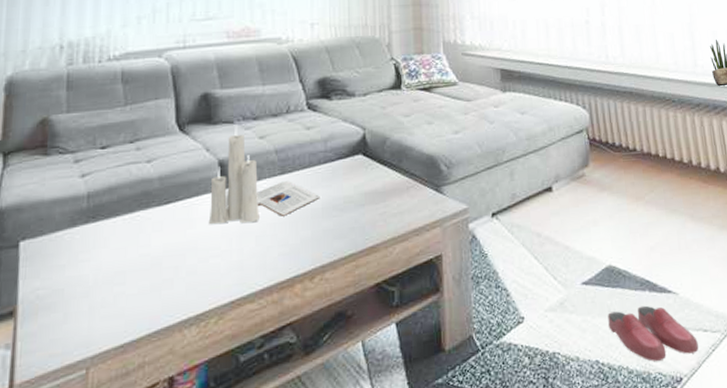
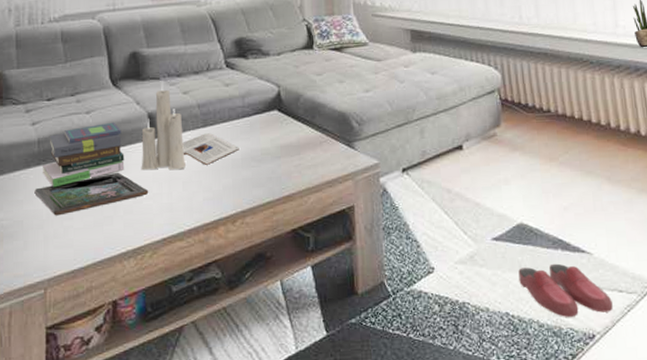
decorative tray: none [80,227,217,281] -> present [34,172,149,216]
books: none [90,171,190,249] -> present [42,122,125,188]

